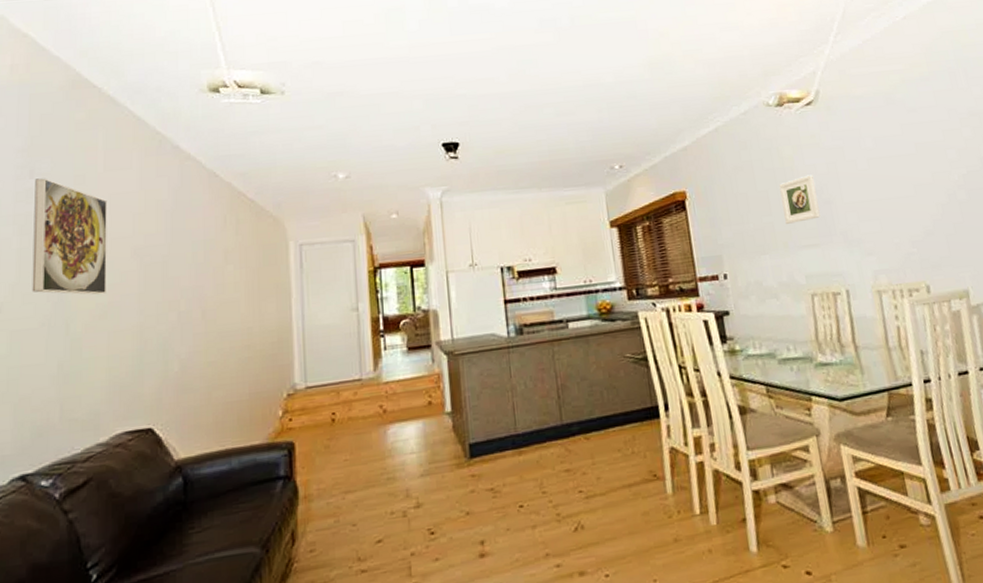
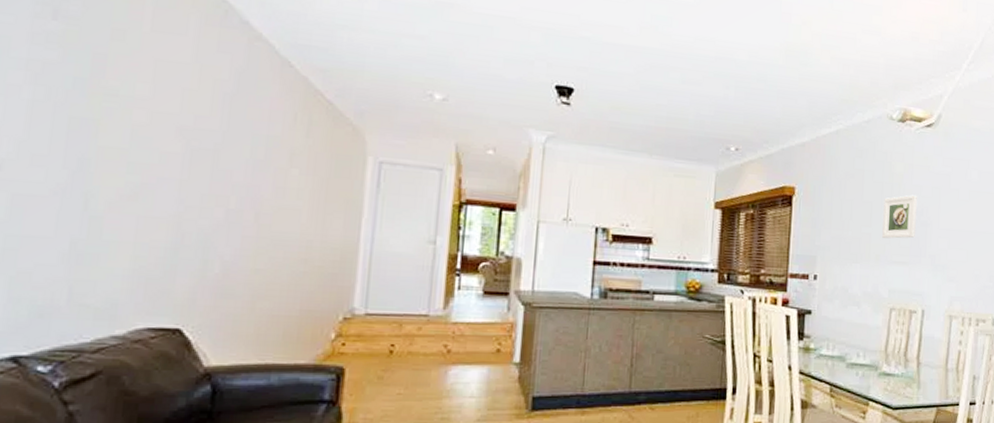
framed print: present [32,178,107,295] -> none [43,21,152,174]

